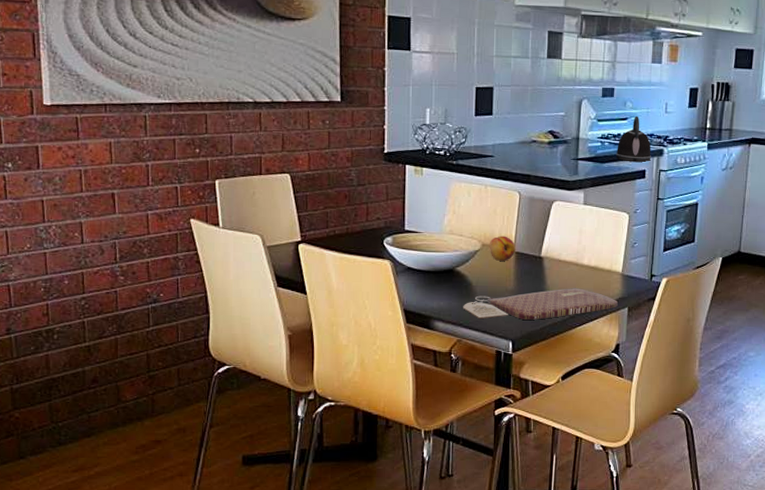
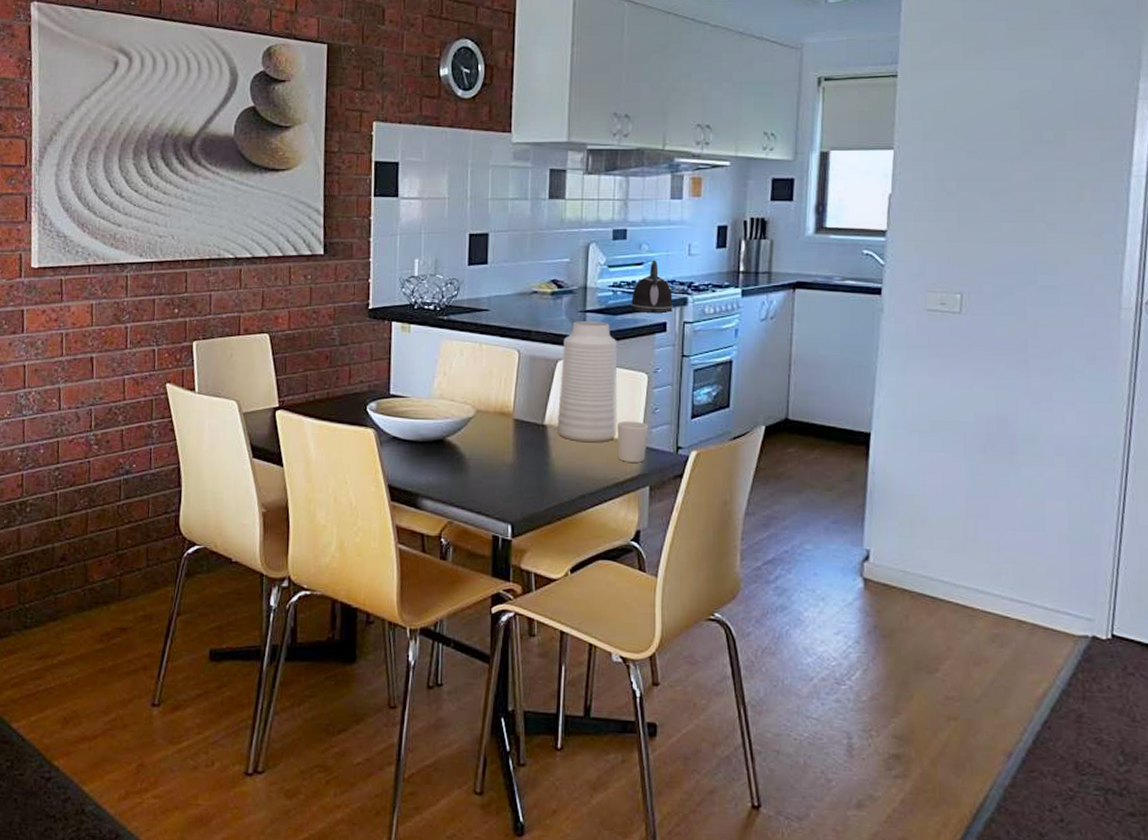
placemat: present [463,288,618,321] -> none [454,462,637,500]
fruit: present [489,236,516,261] -> none [484,400,515,430]
vase: none [551,168,605,272] -> present [556,321,618,443]
mug: none [602,253,629,288] -> present [617,421,649,463]

